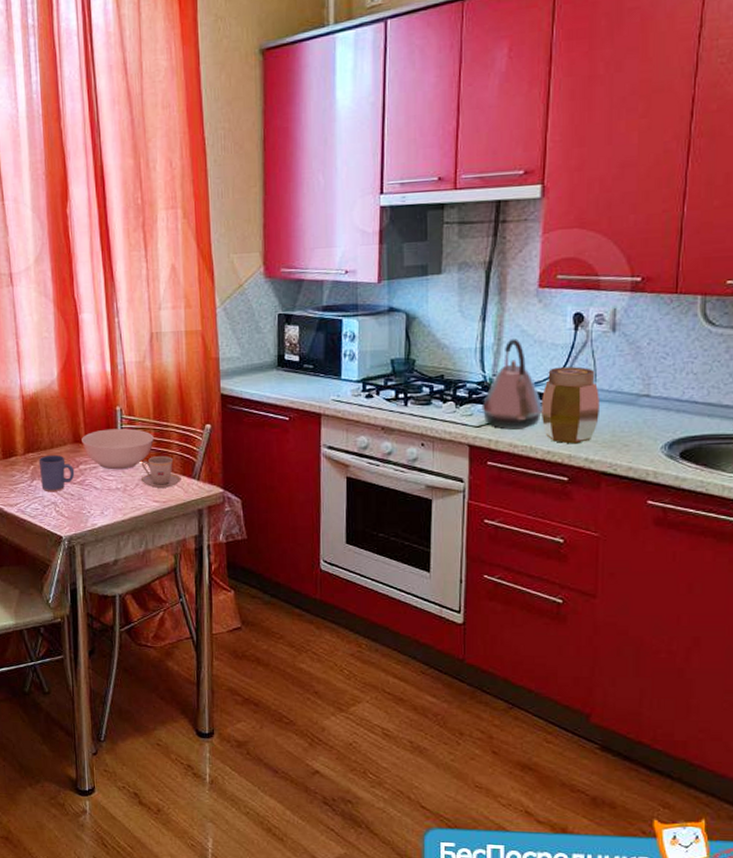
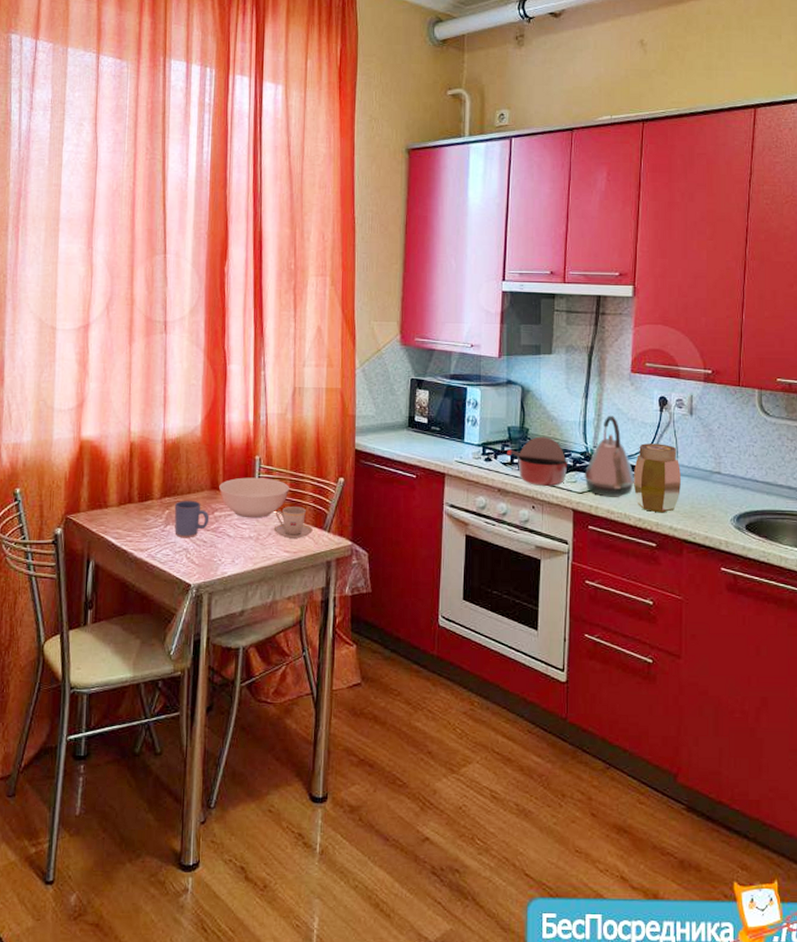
saucepan: none [391,367,462,423] -> present [507,436,568,487]

